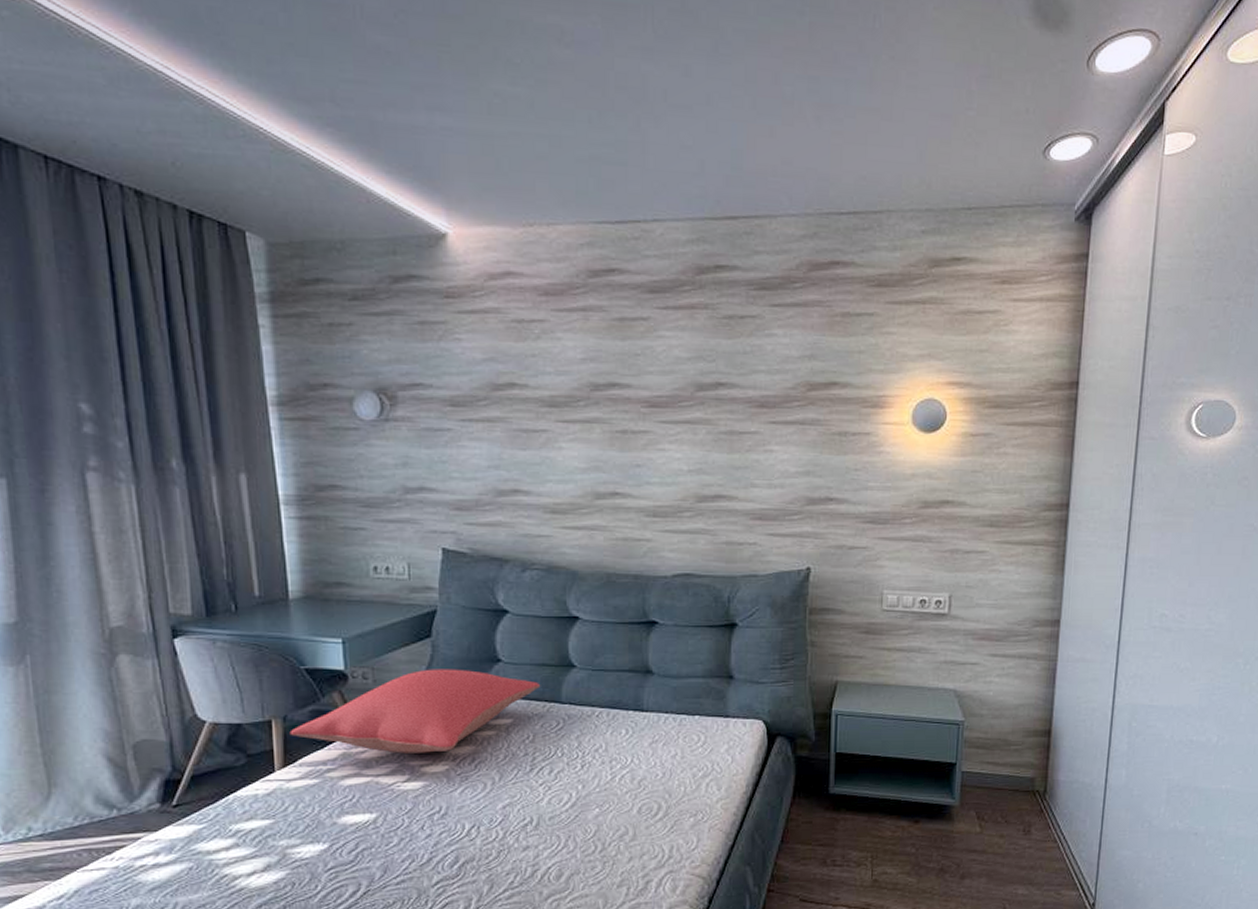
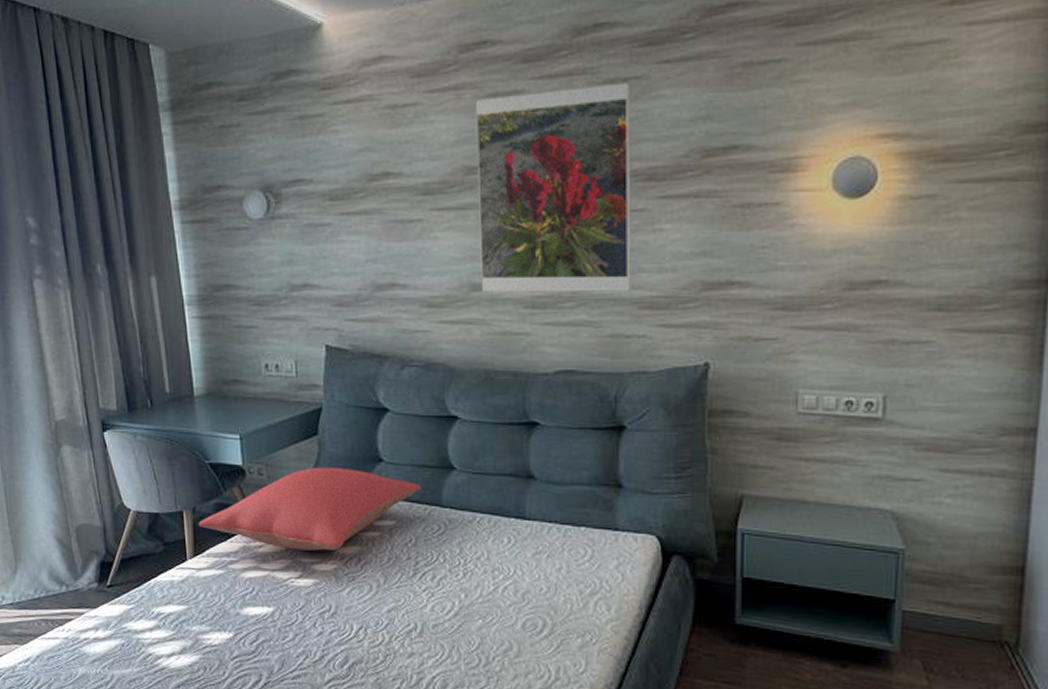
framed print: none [602,319,747,504] -> present [475,83,631,293]

